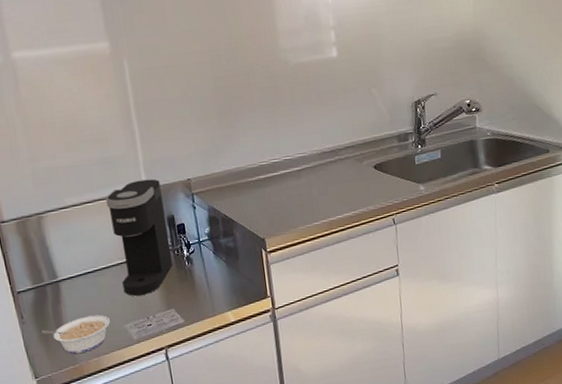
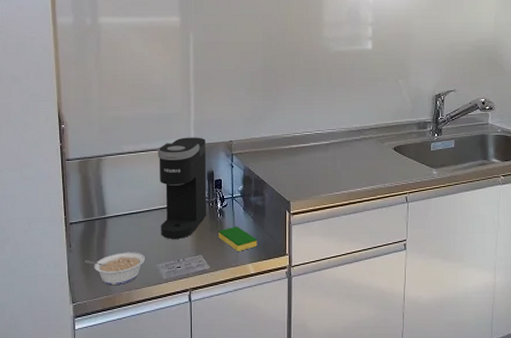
dish sponge: none [188,272,235,300] -> present [218,226,258,251]

